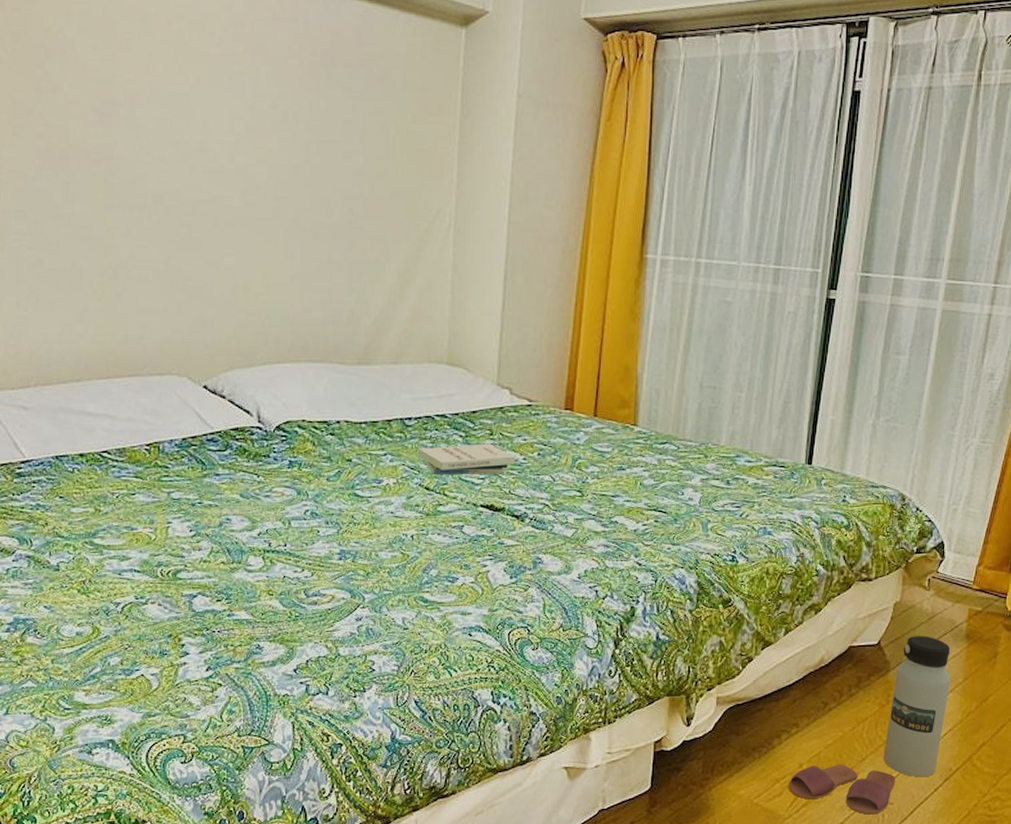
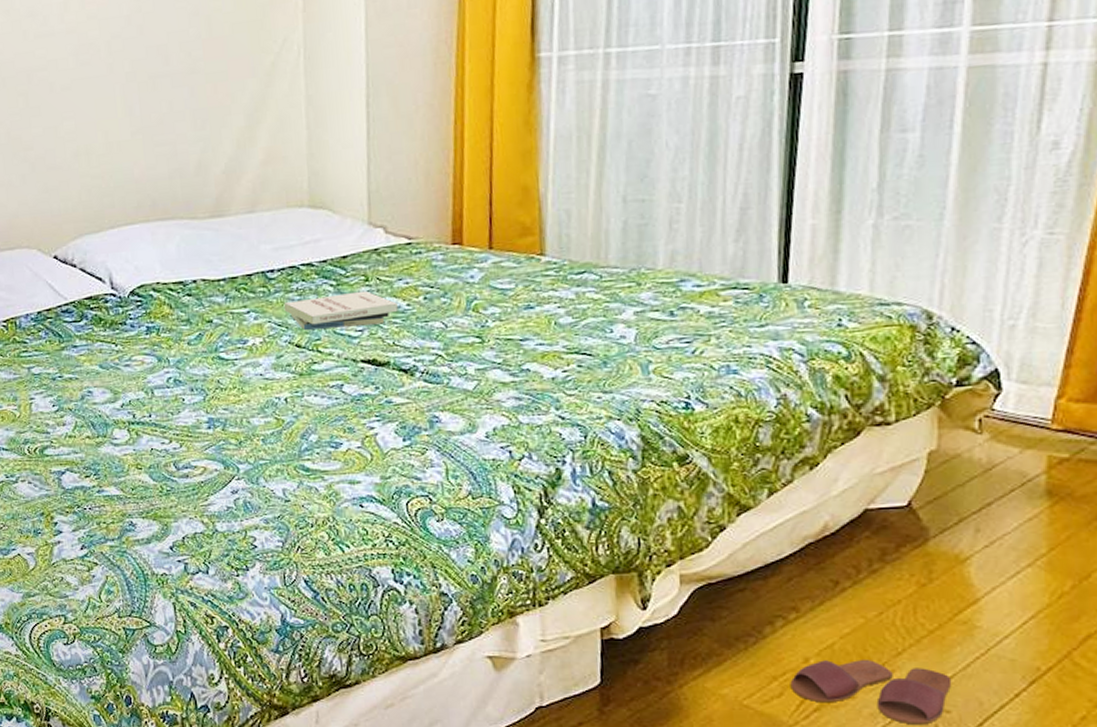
water bottle: present [883,636,951,777] -> none [929,493,1028,679]

